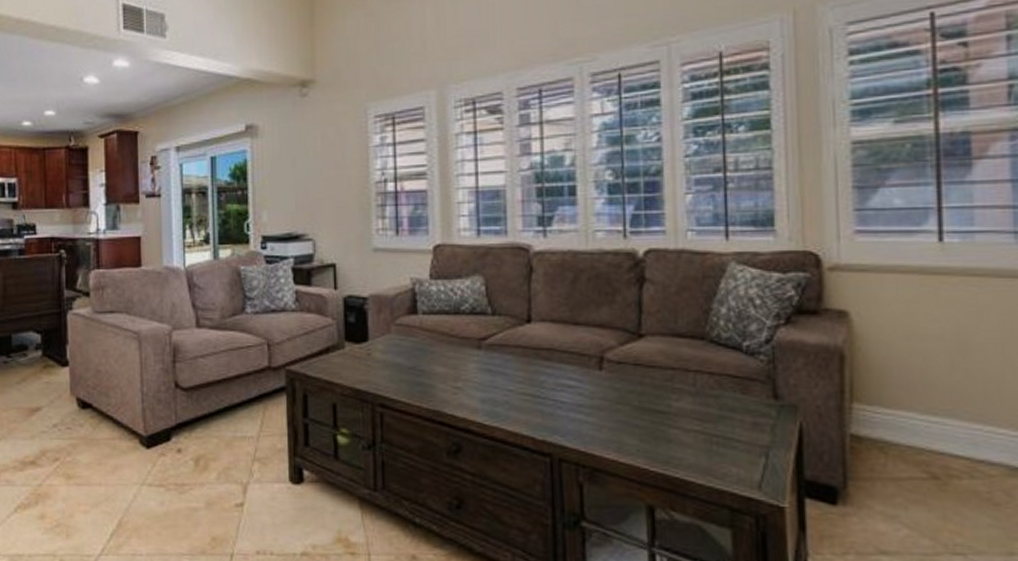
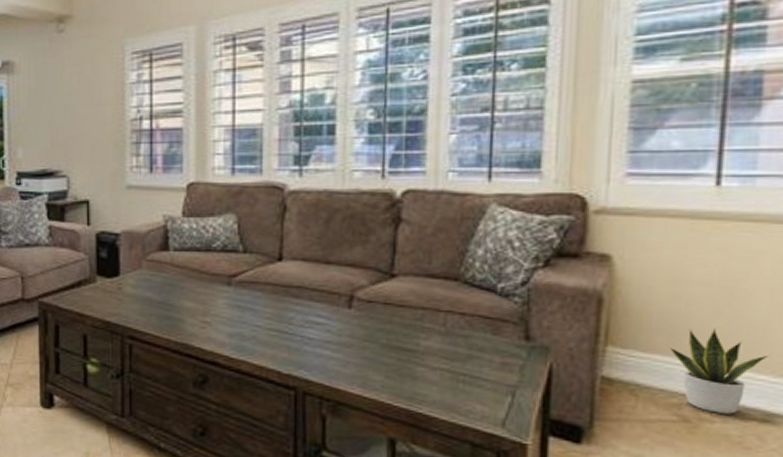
potted plant: none [913,382,1007,470] -> present [670,327,770,414]

